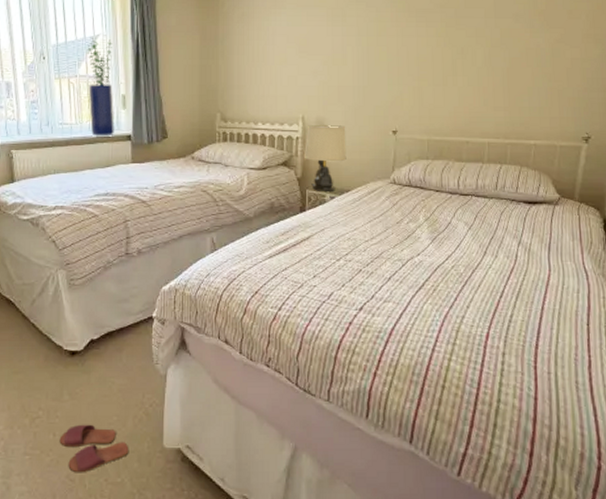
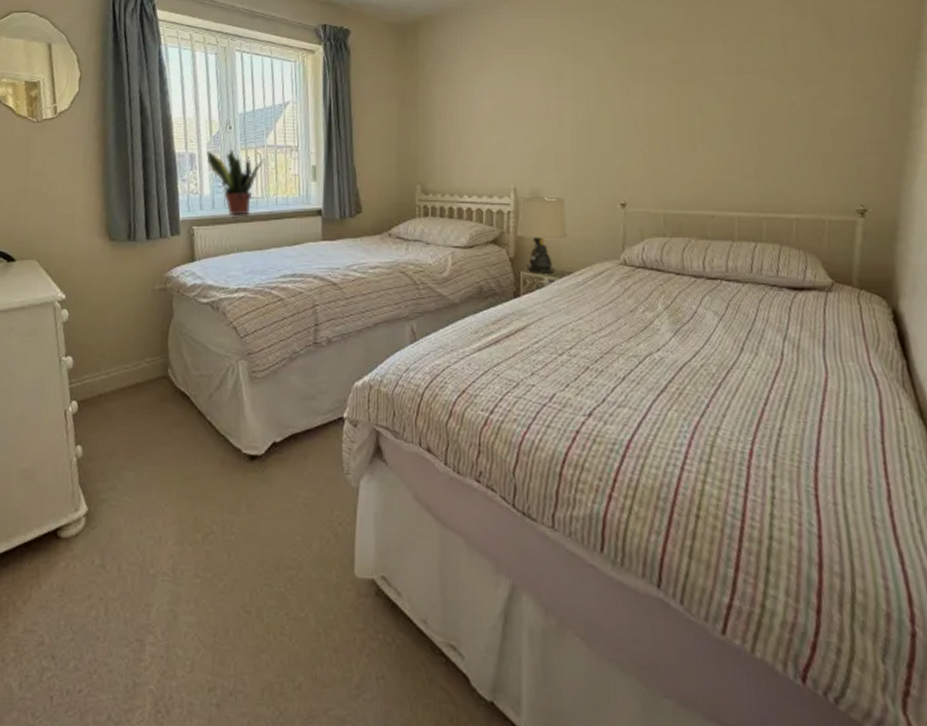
potted plant: none [22,78,78,140] -> present [207,149,266,215]
slippers: present [59,424,129,472] -> none [234,543,315,603]
vase: present [87,37,114,137] -> none [276,104,304,211]

